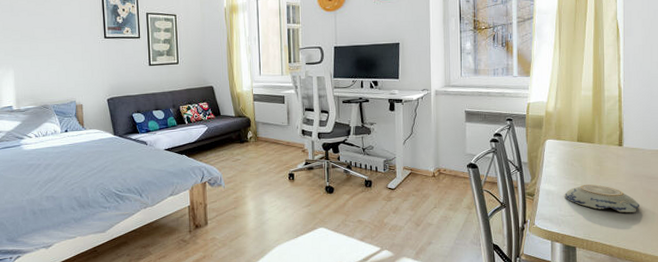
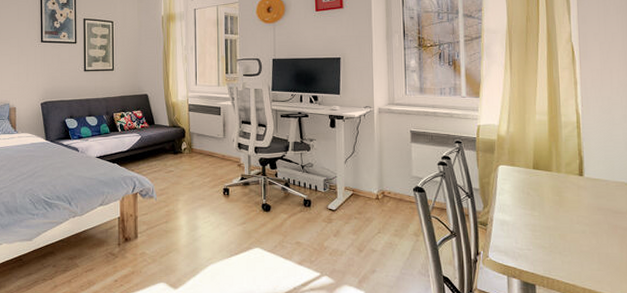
decorative bowl: present [565,184,640,213] -> none [521,216,606,250]

